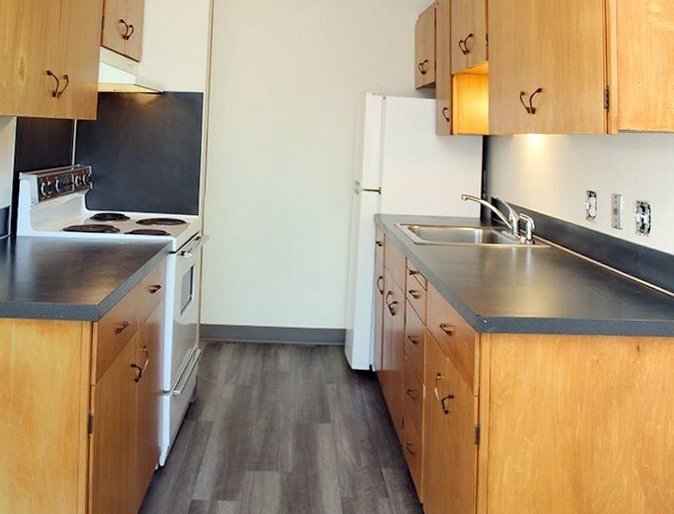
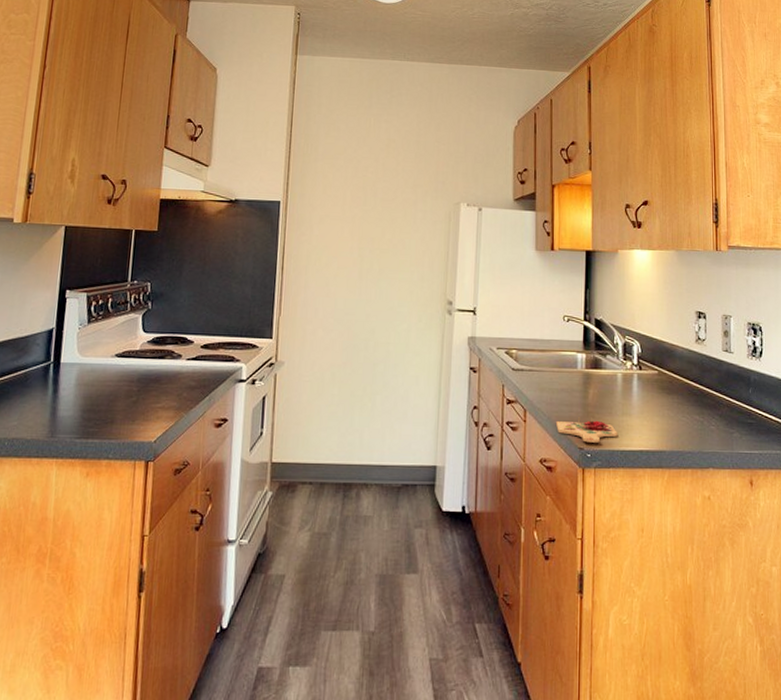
cutting board: none [455,287,512,310] -> present [556,417,617,443]

